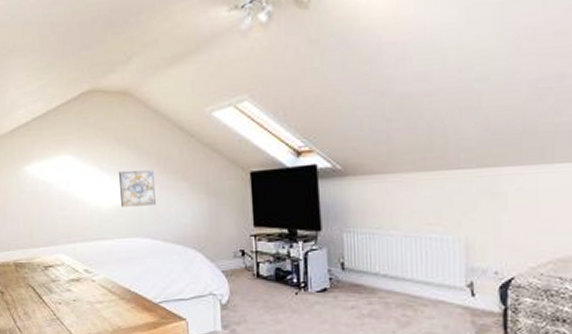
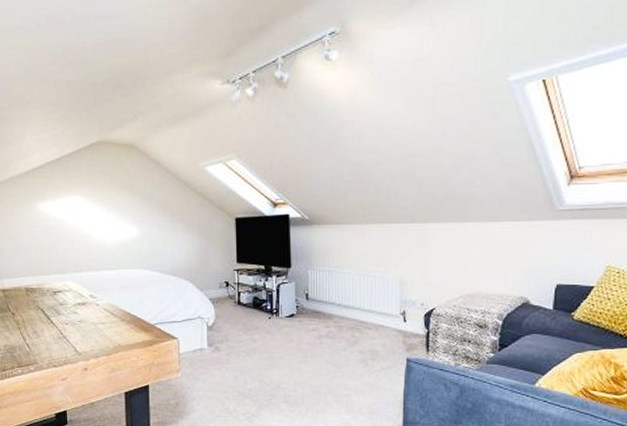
wall art: present [119,170,156,207] -> none [123,211,155,243]

